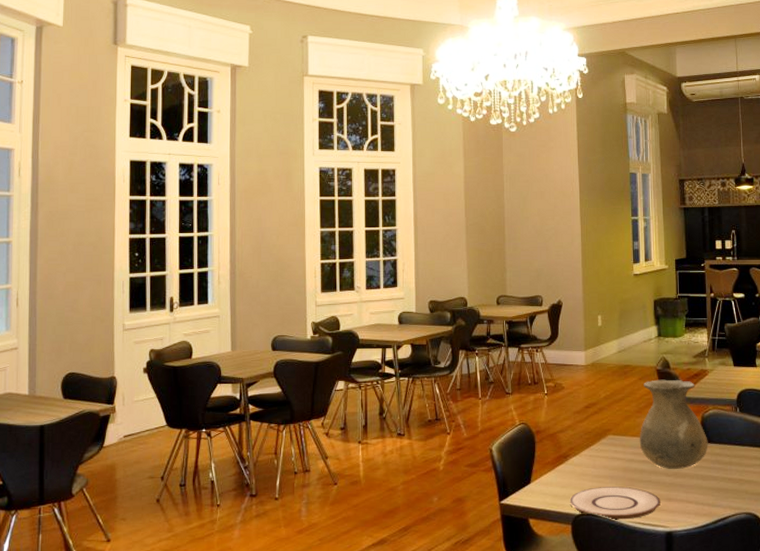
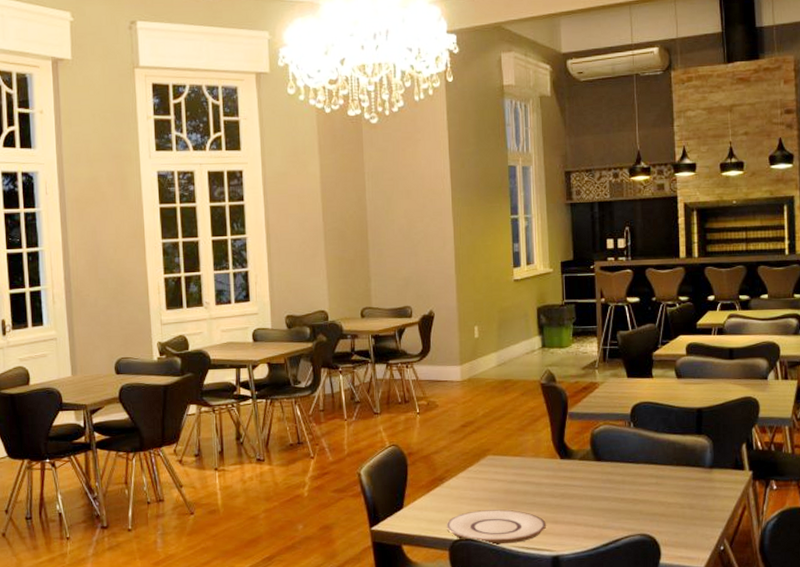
vase: present [639,379,708,470] -> none [522,393,599,491]

